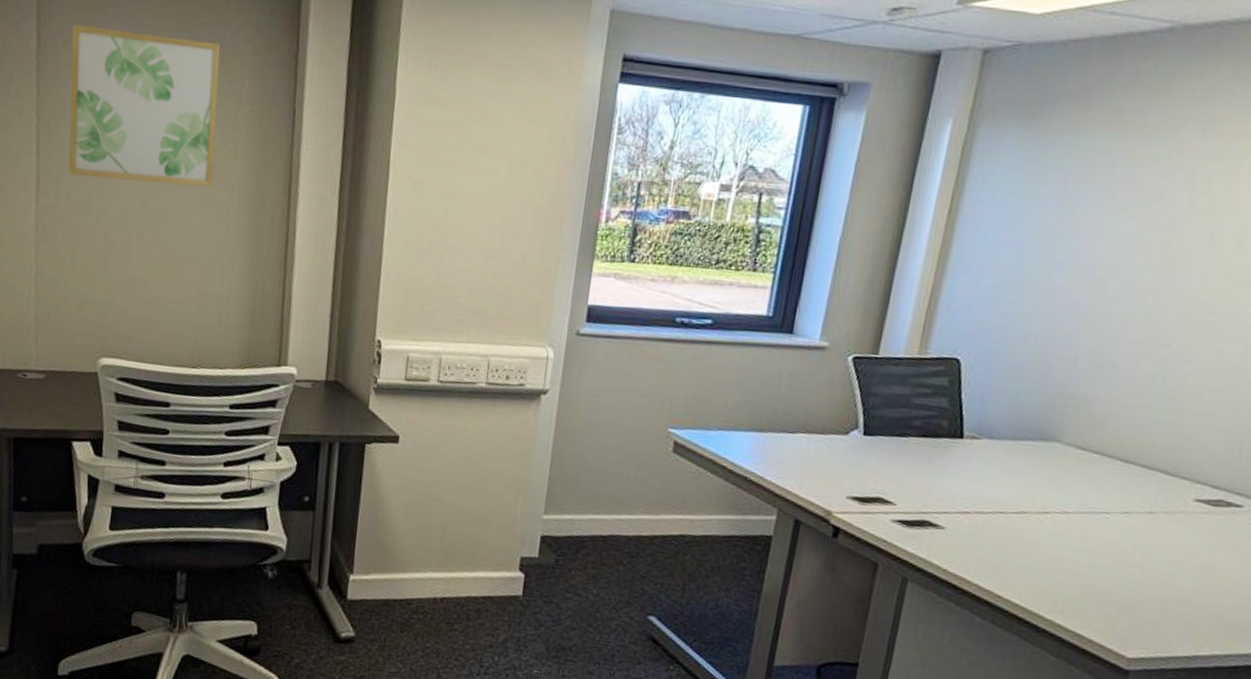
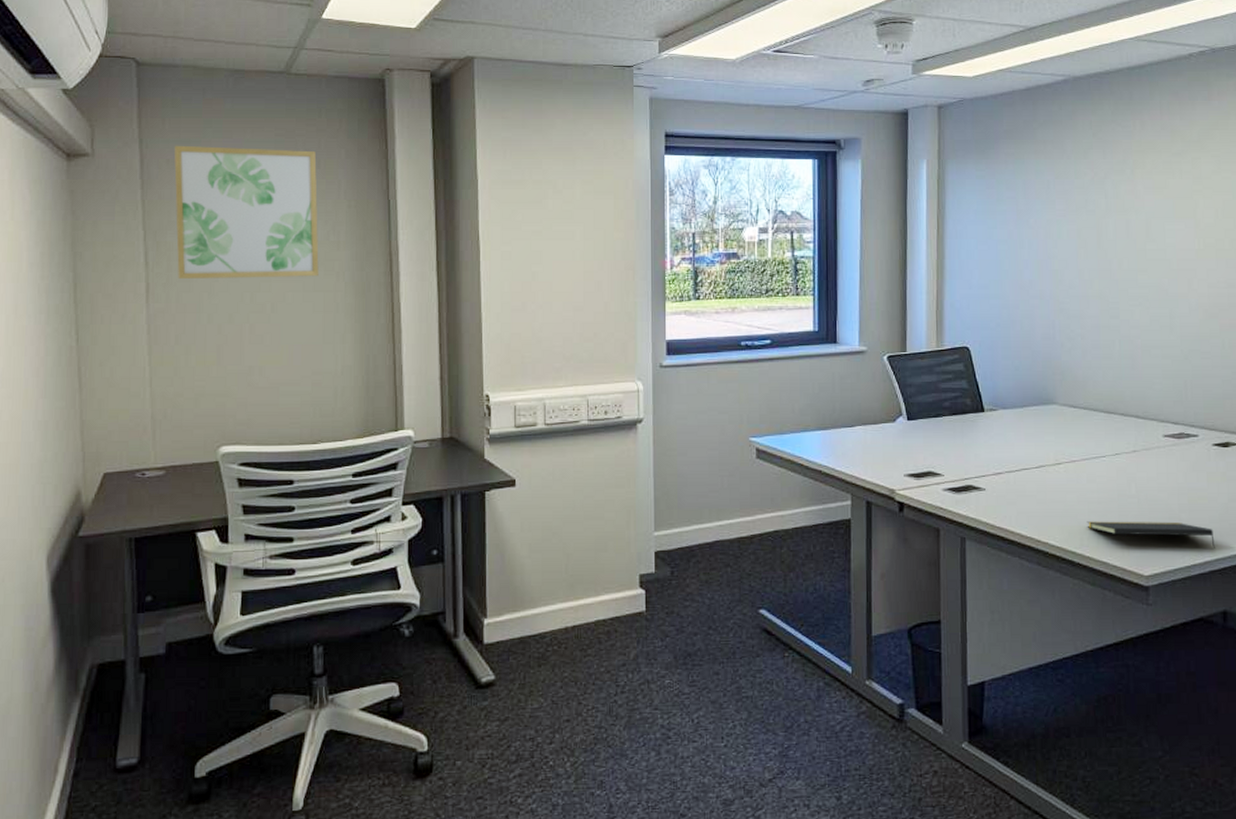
notepad: none [1065,584,1233,642] -> present [1087,521,1215,548]

